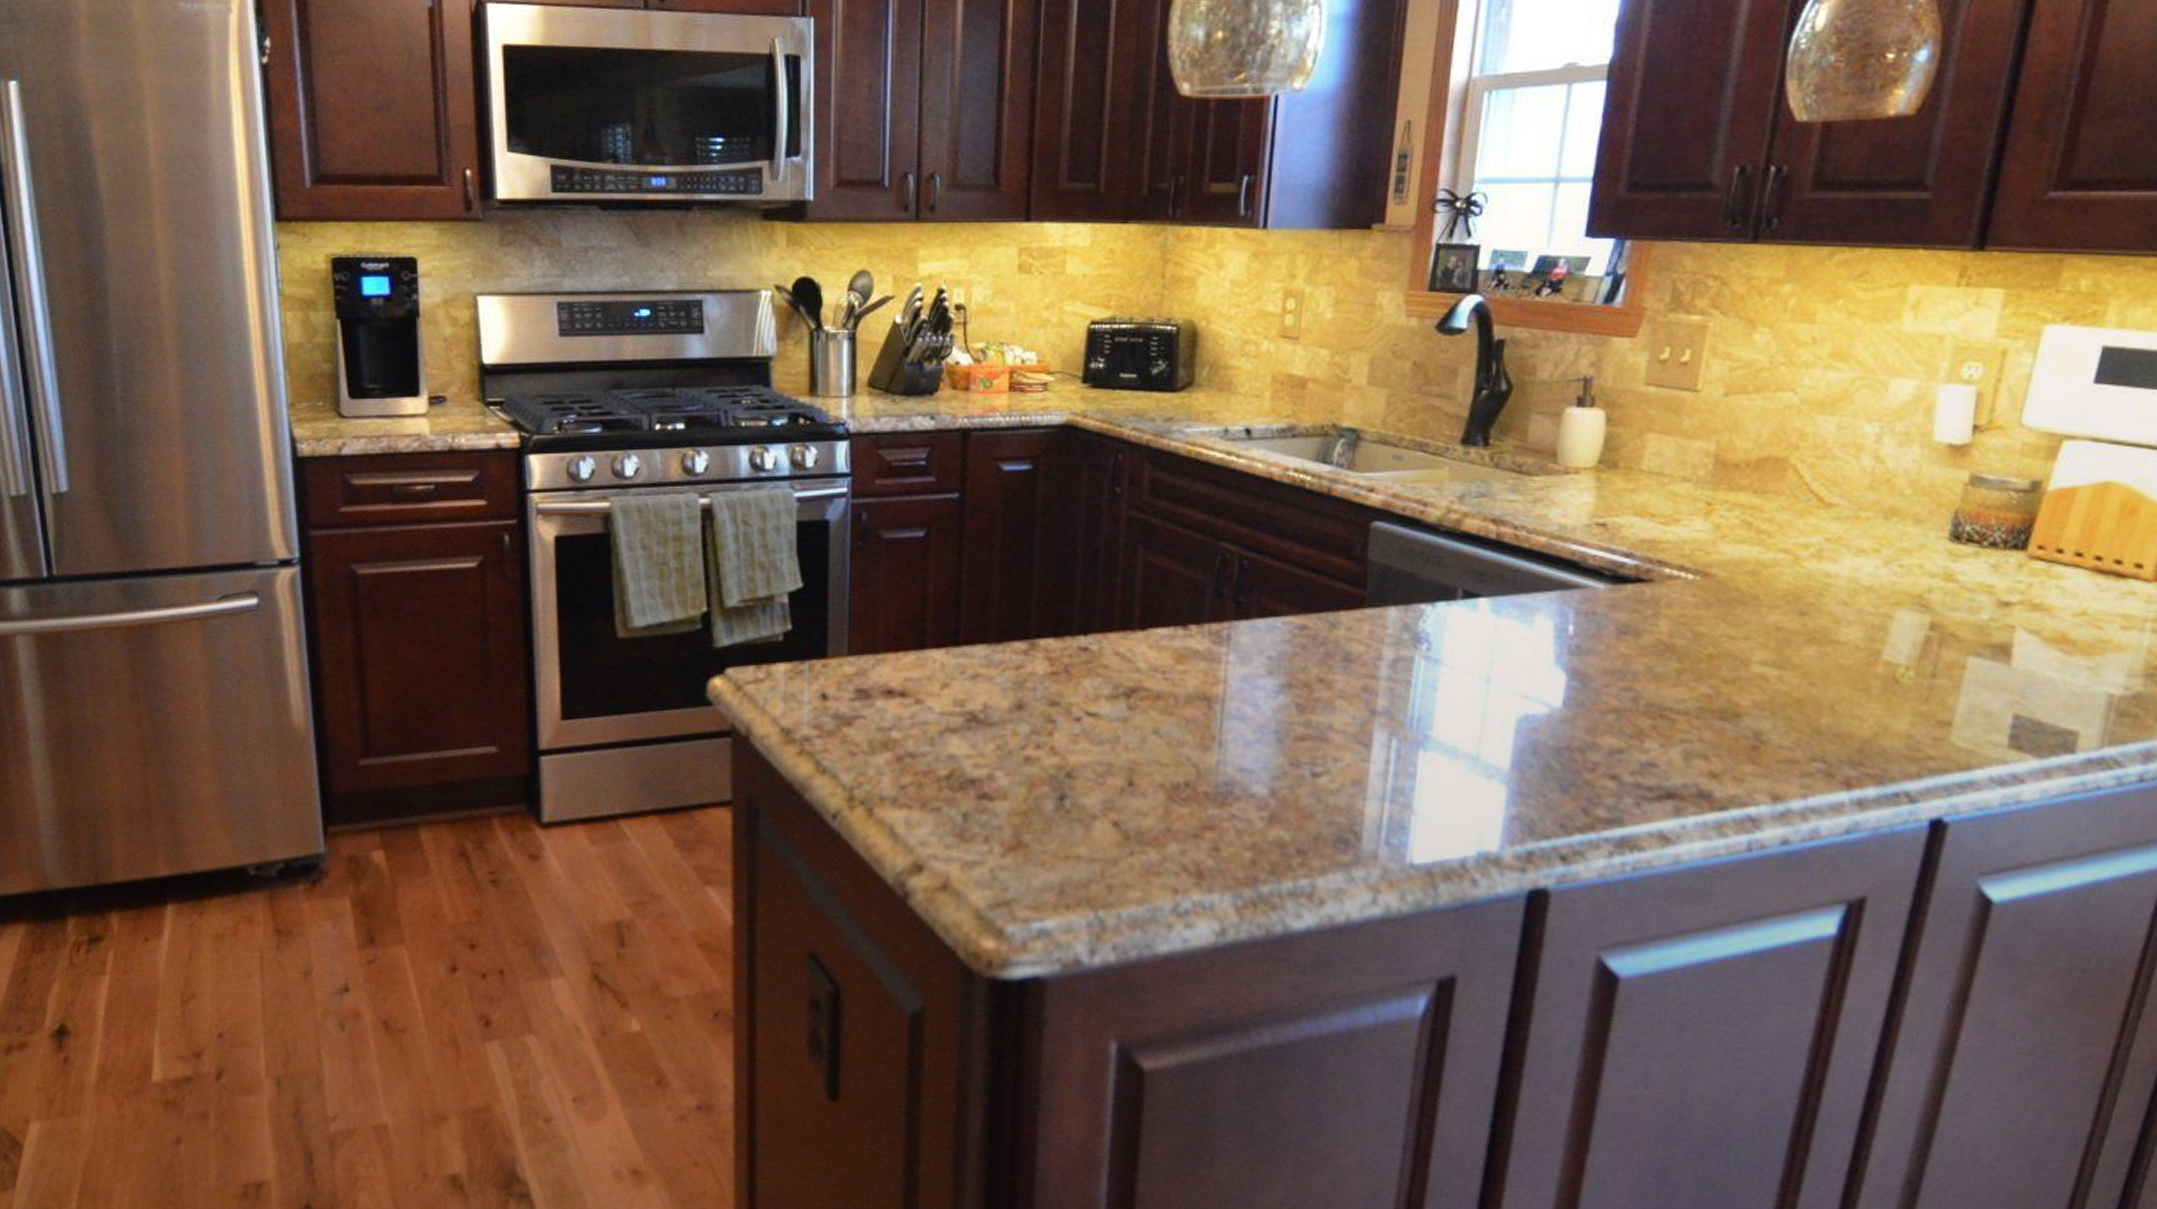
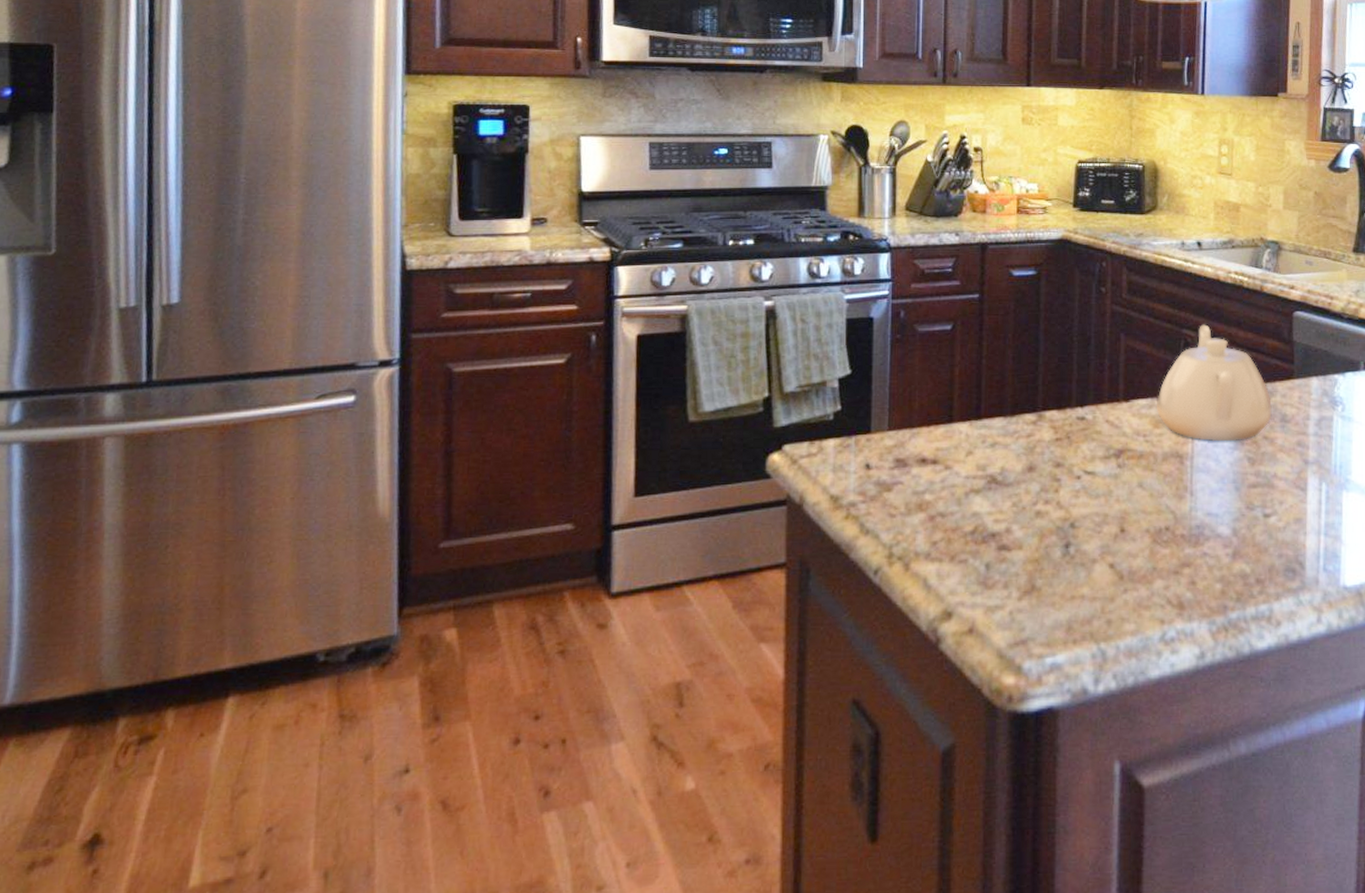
teapot: none [1181,536,1332,683] -> present [1157,324,1272,442]

